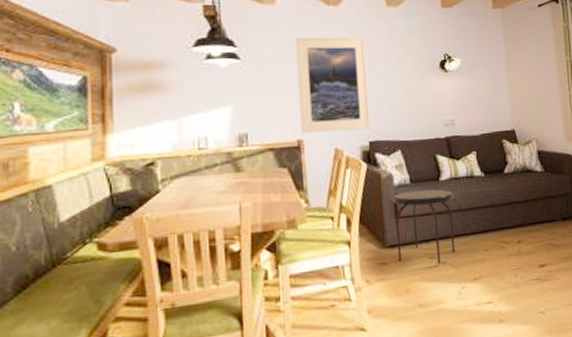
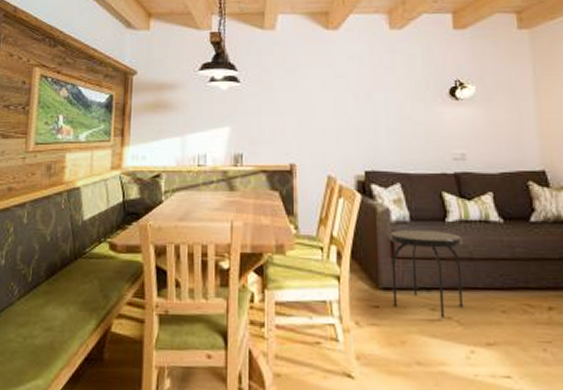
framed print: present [295,37,371,134] -> none [293,61,368,158]

